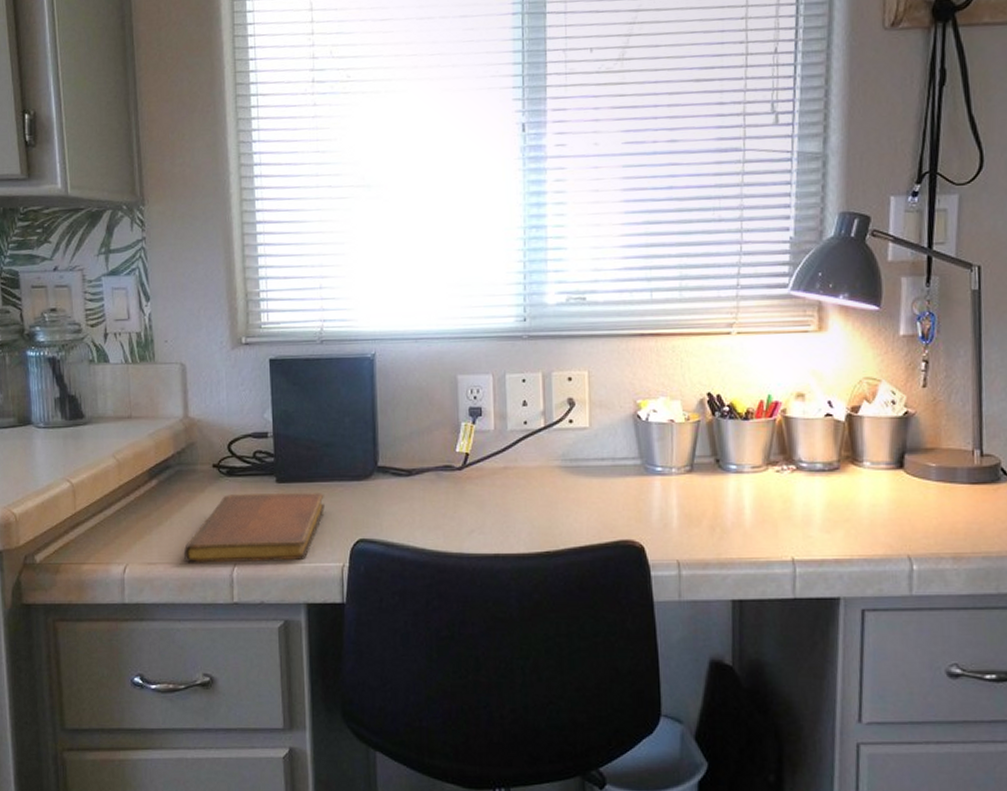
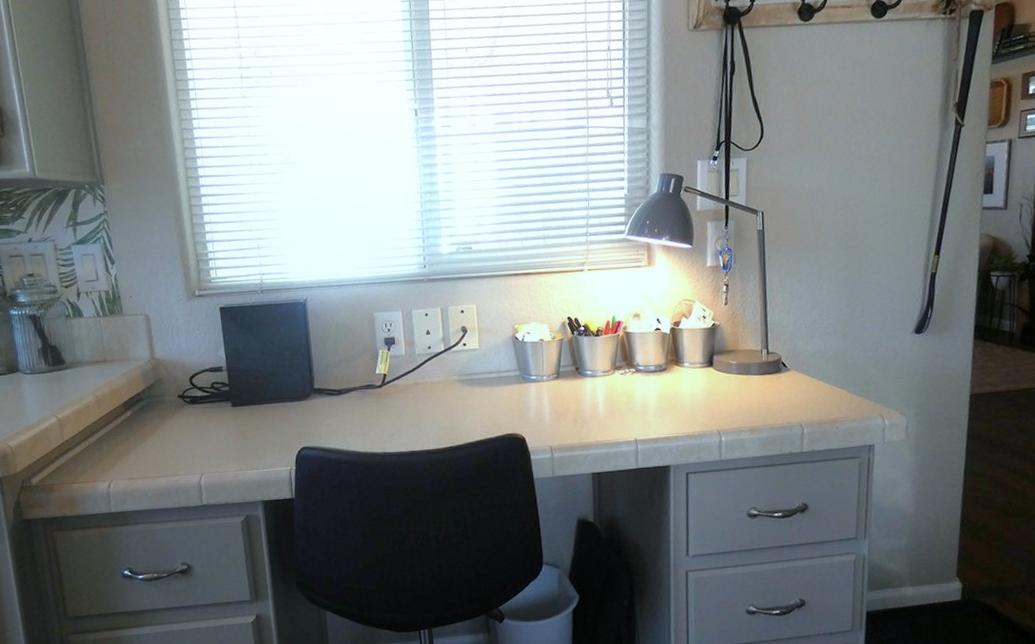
notebook: present [184,493,325,563] -> none [159,412,273,476]

